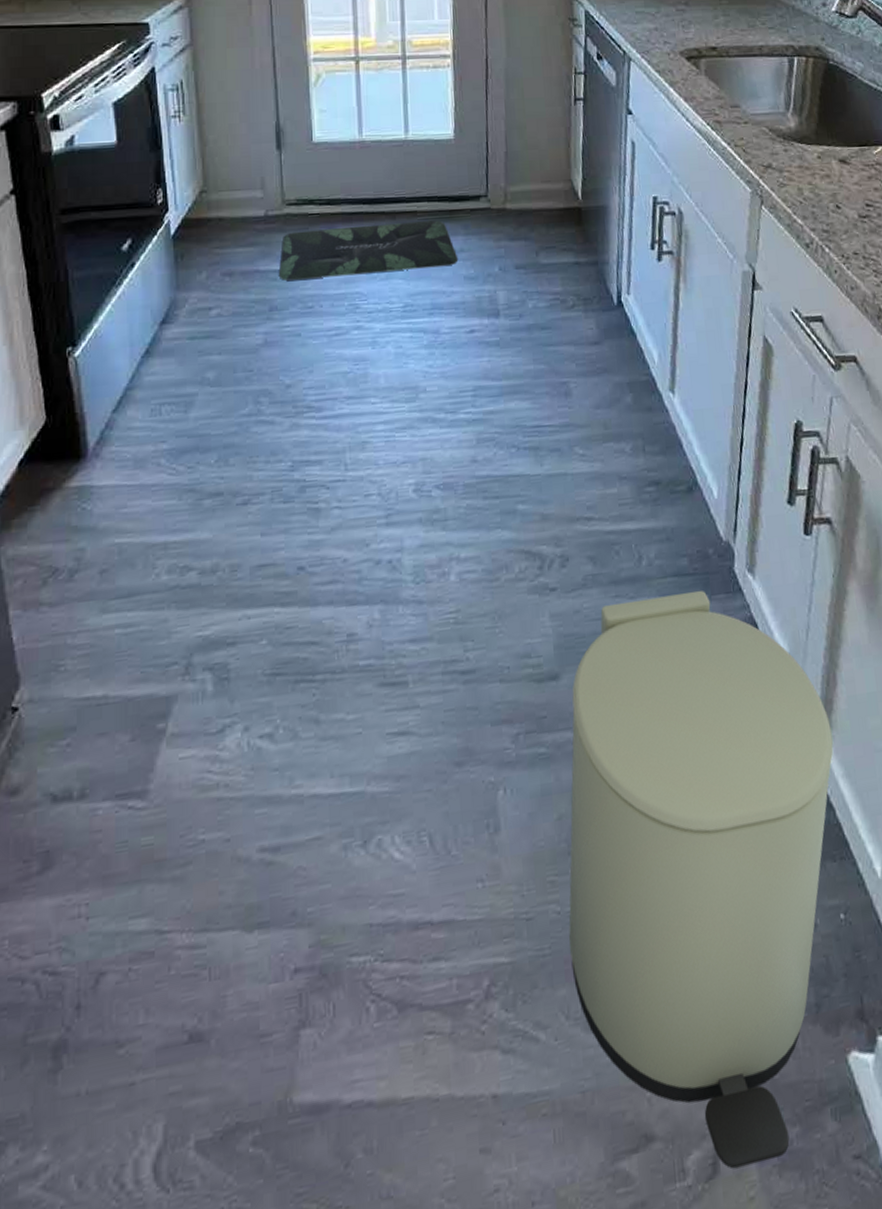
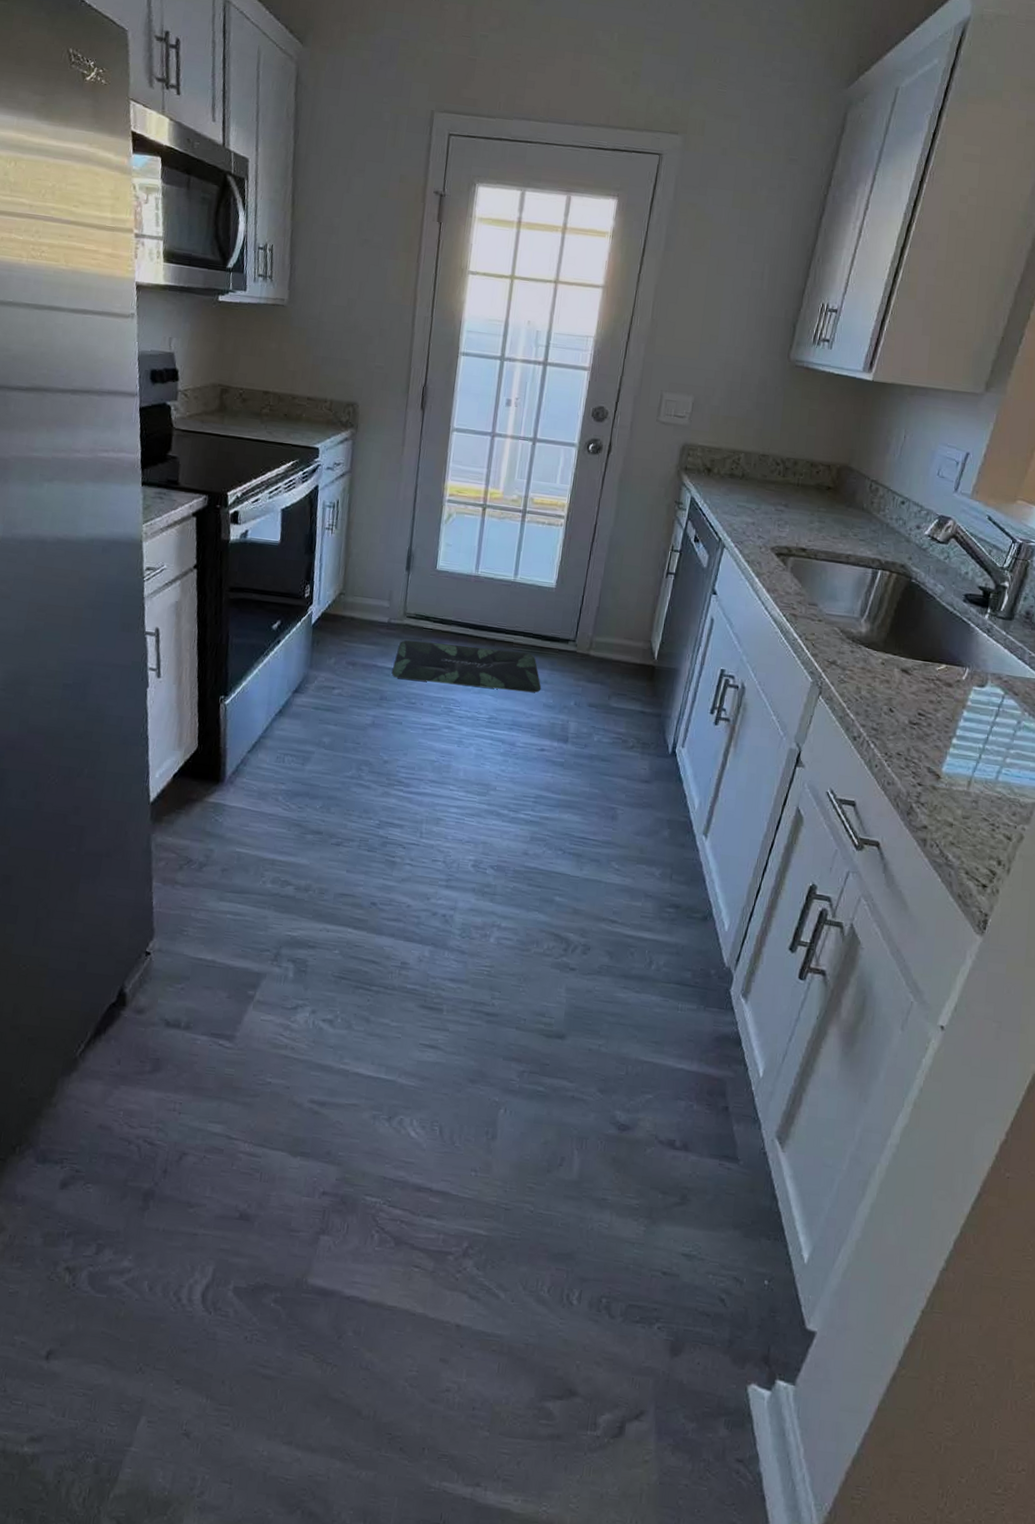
pedal bin: present [569,590,833,1169] -> none [534,992,789,1440]

